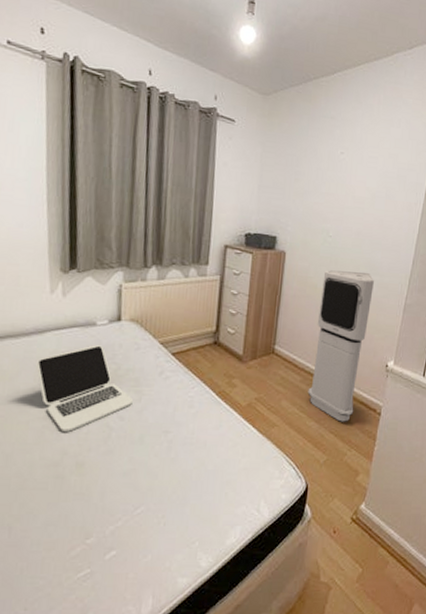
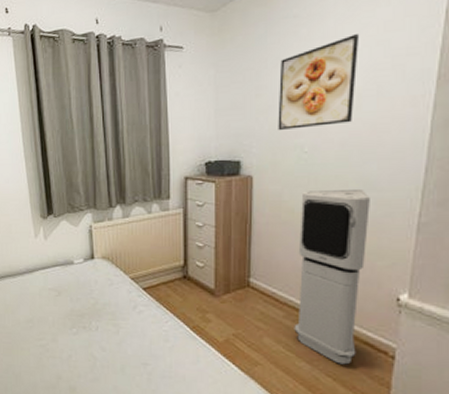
laptop: present [36,344,133,432] -> none [31,280,111,359]
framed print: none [310,144,378,217] -> present [278,34,360,130]

